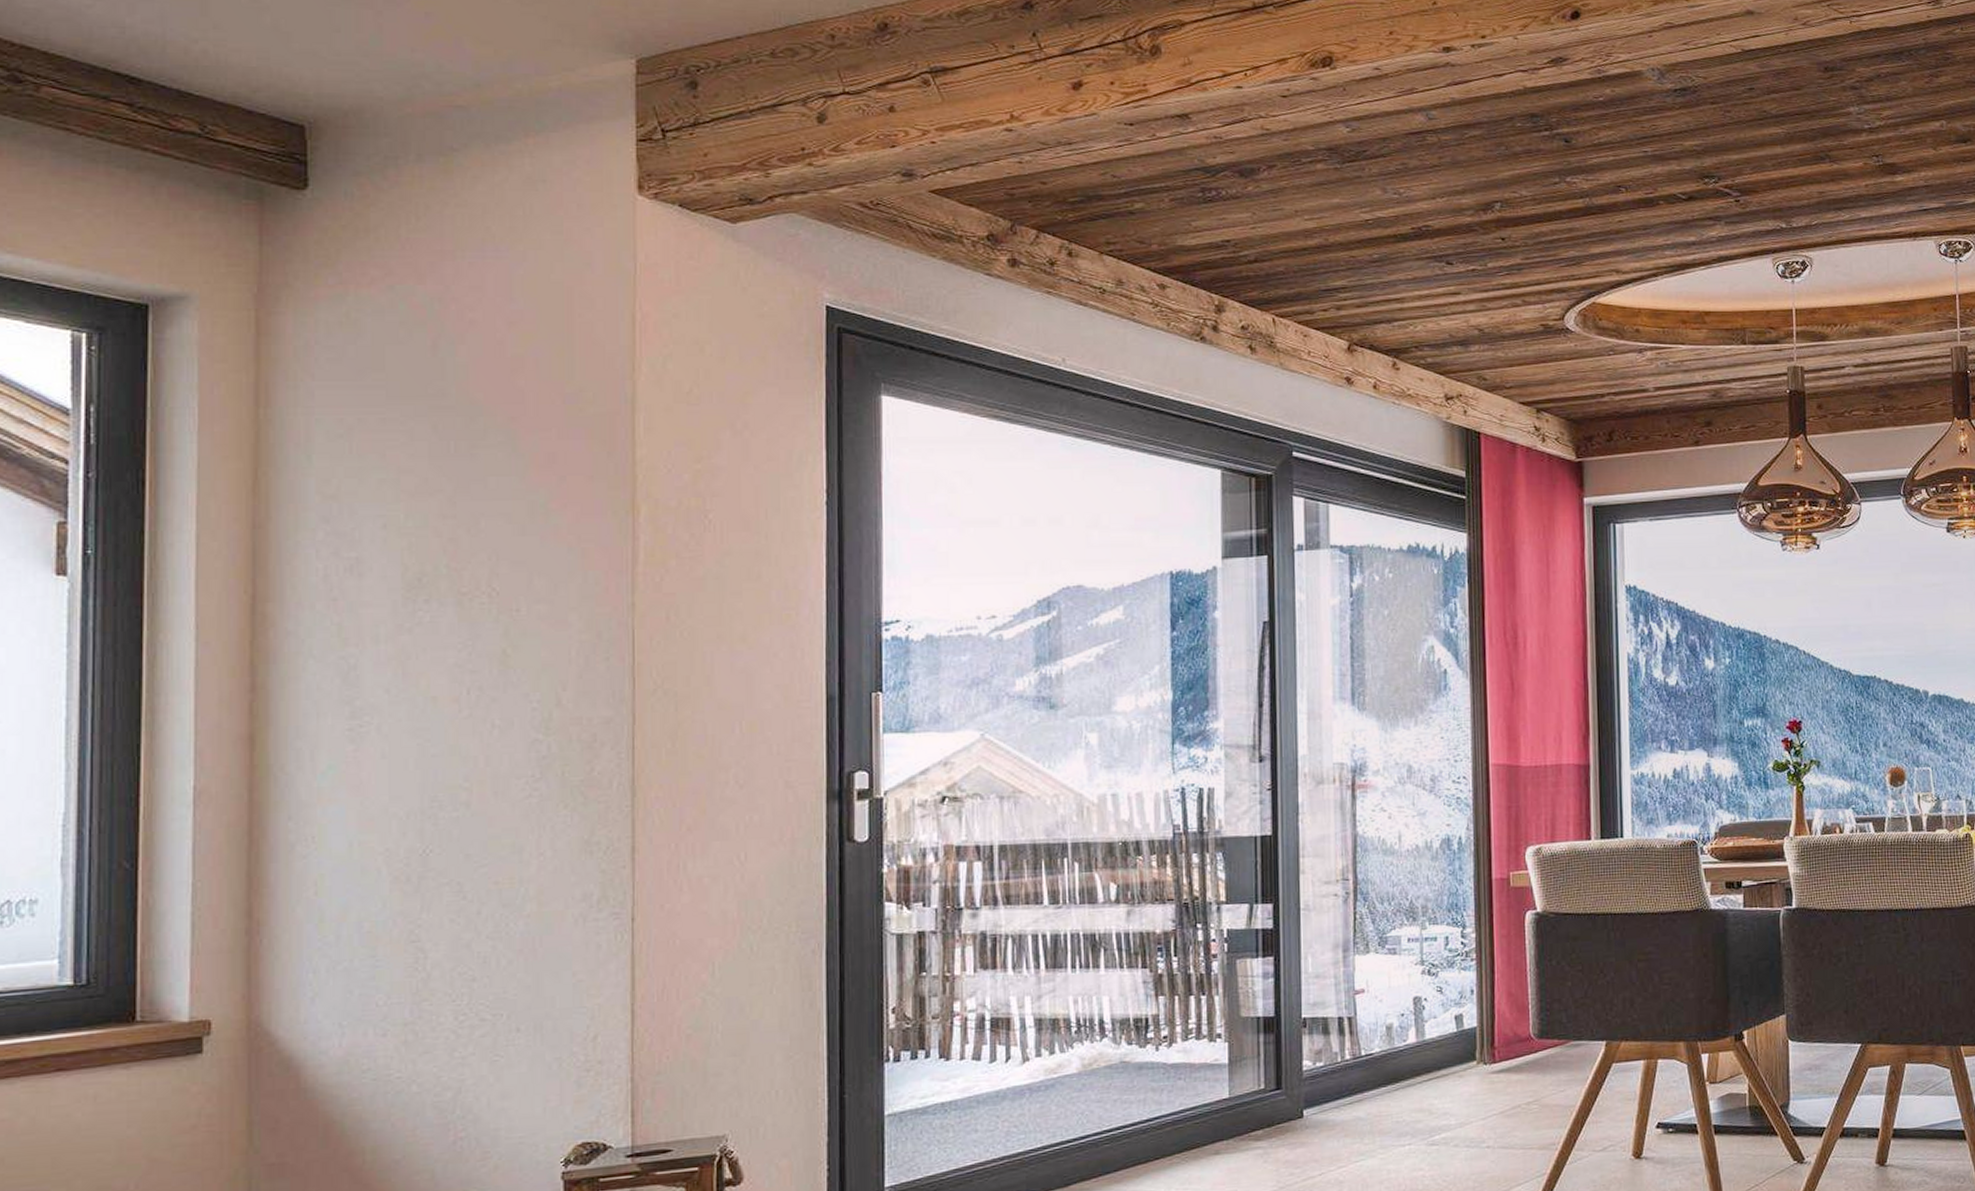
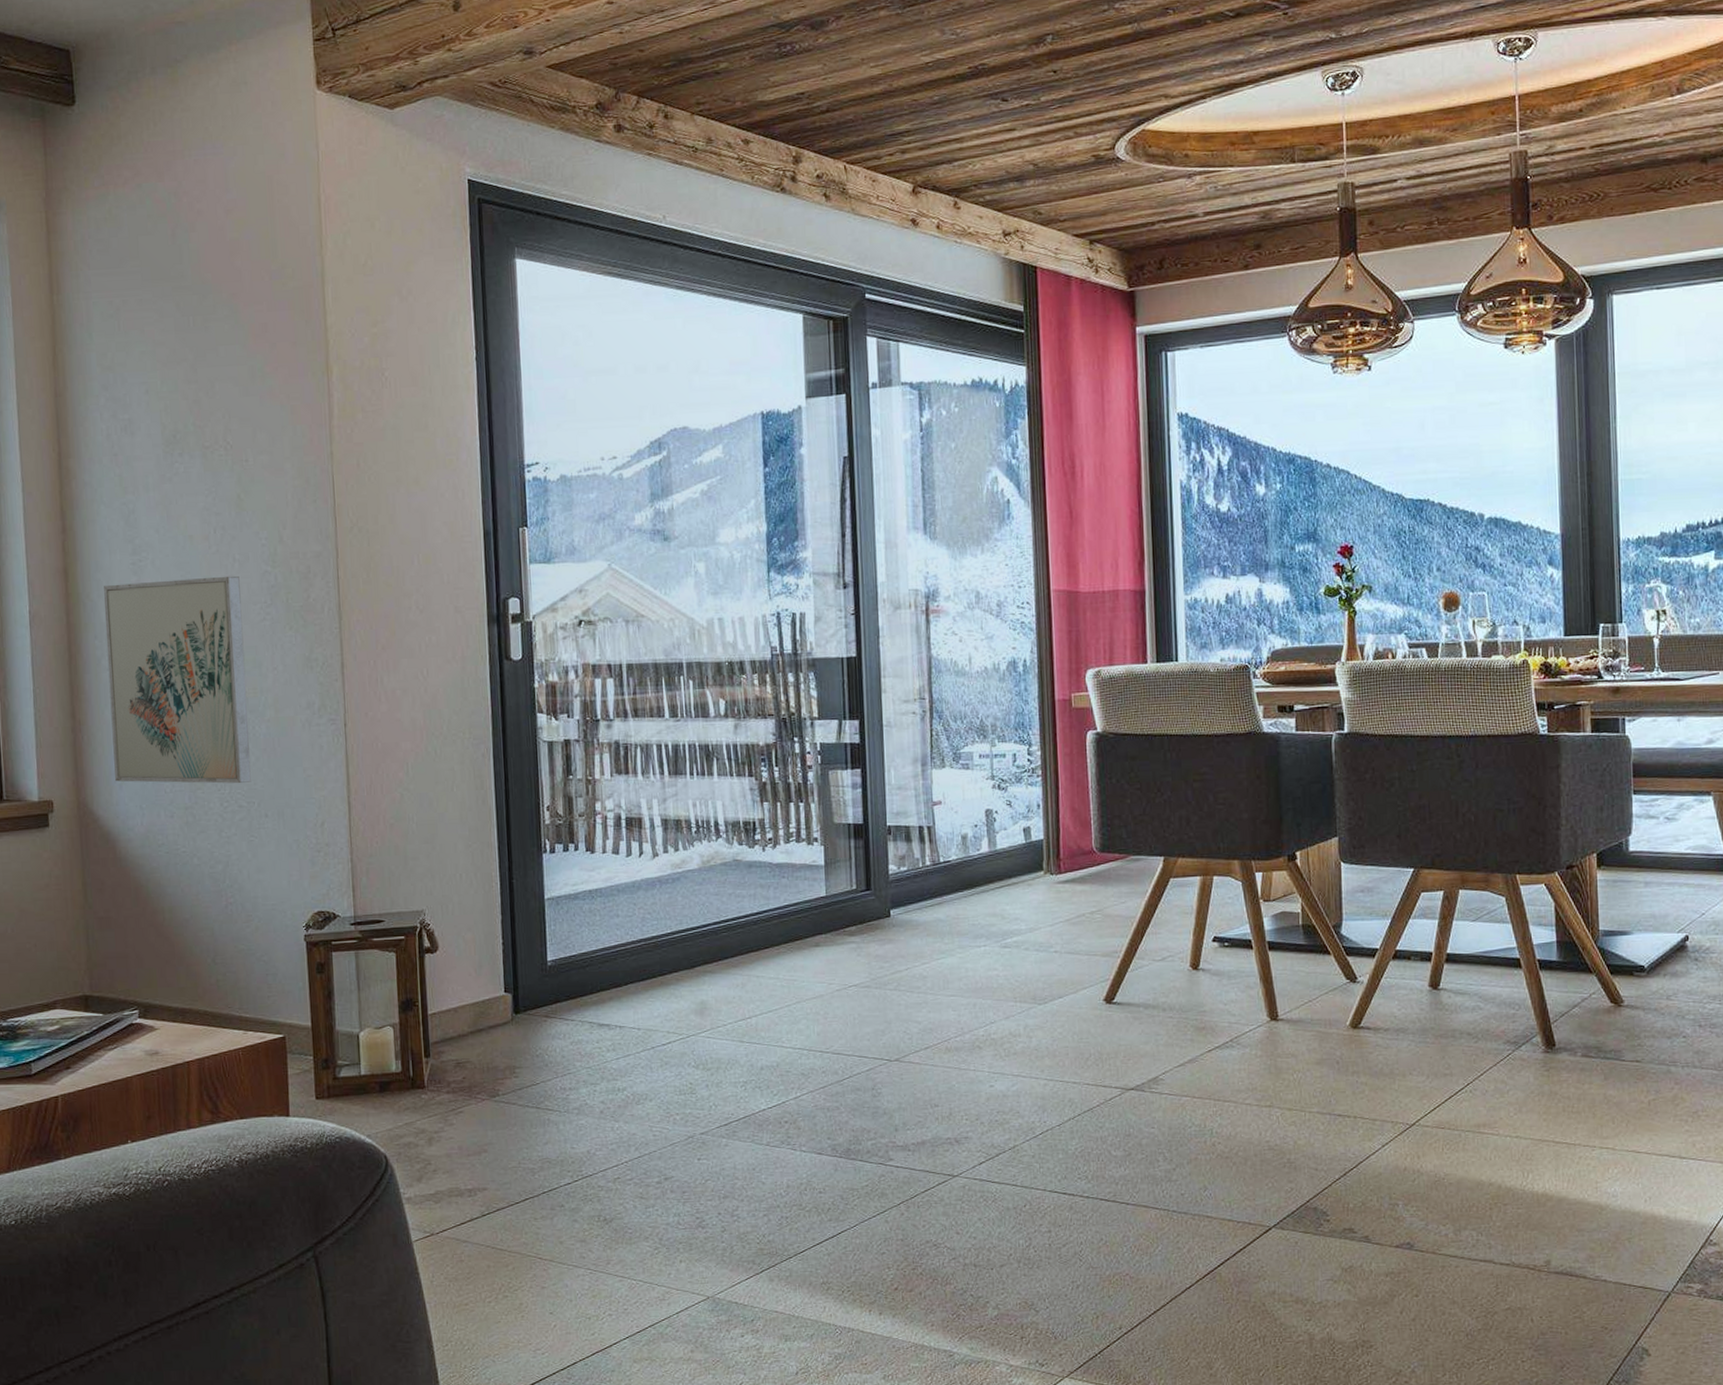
wall art: none [304,744,500,995] -> present [104,575,251,784]

